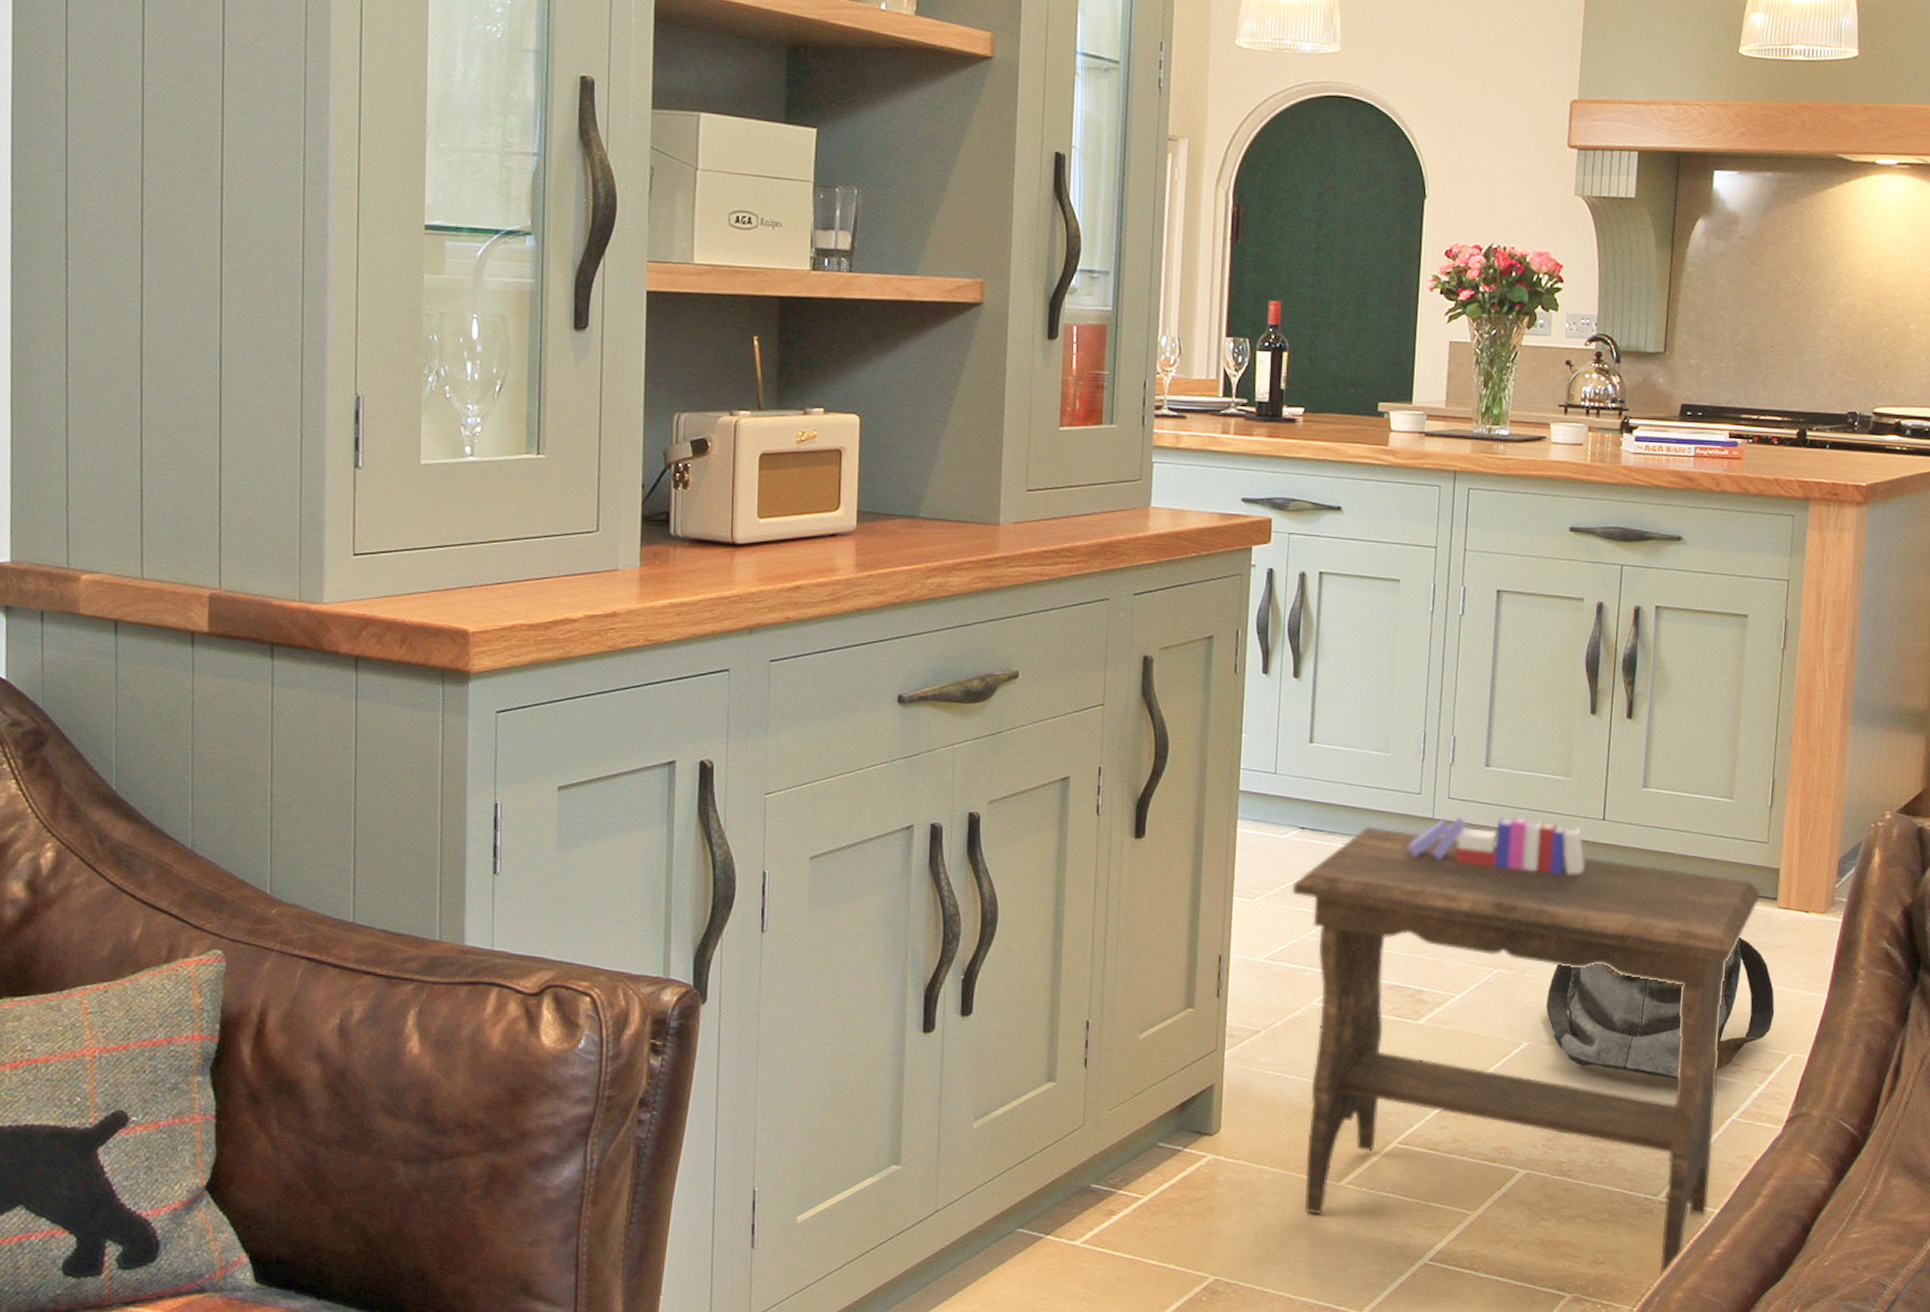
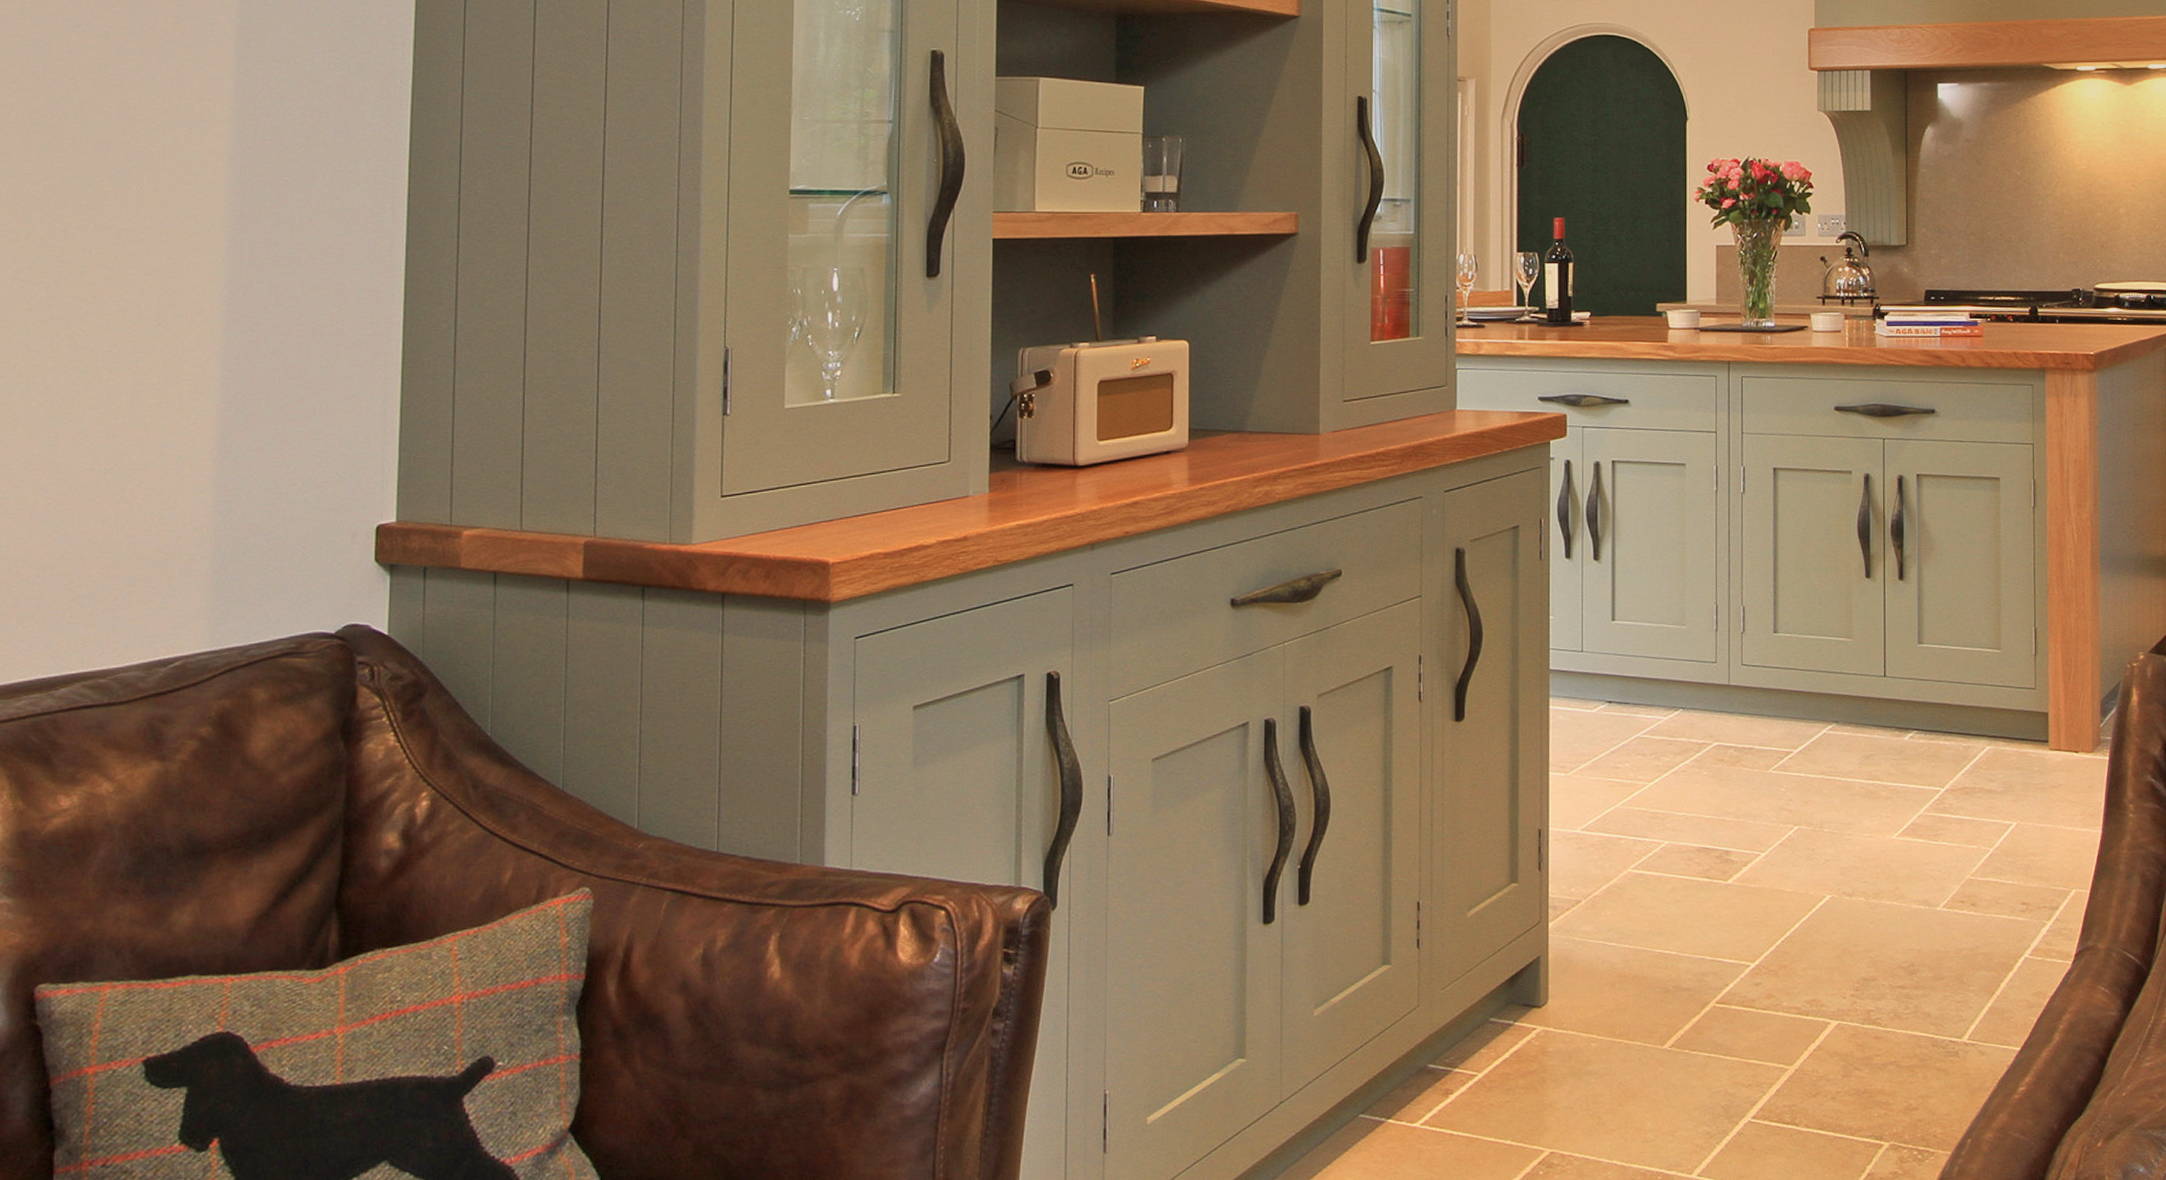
footstool: present [1292,826,1761,1279] -> none [1603,696,2033,1121]
books: present [1407,815,1585,875] -> none [1707,677,1871,731]
backpack: present [1546,937,1775,1079] -> none [1845,780,2055,922]

